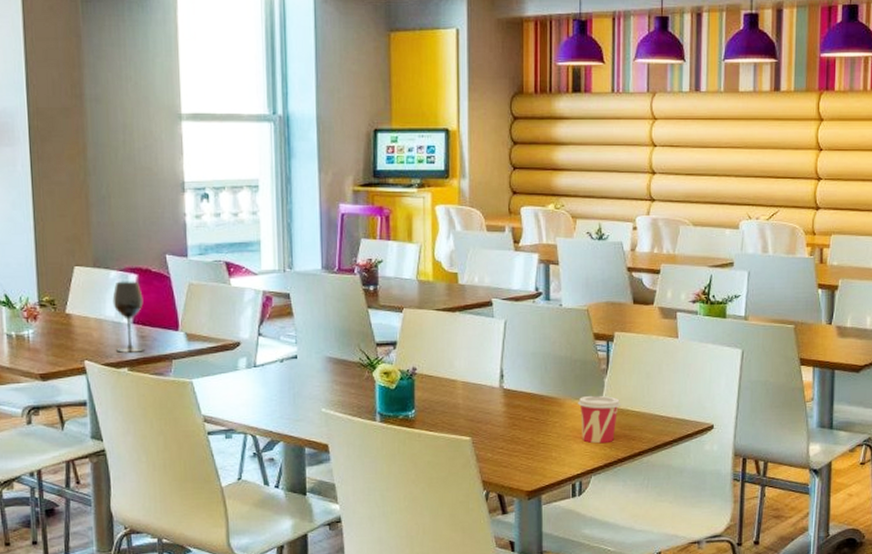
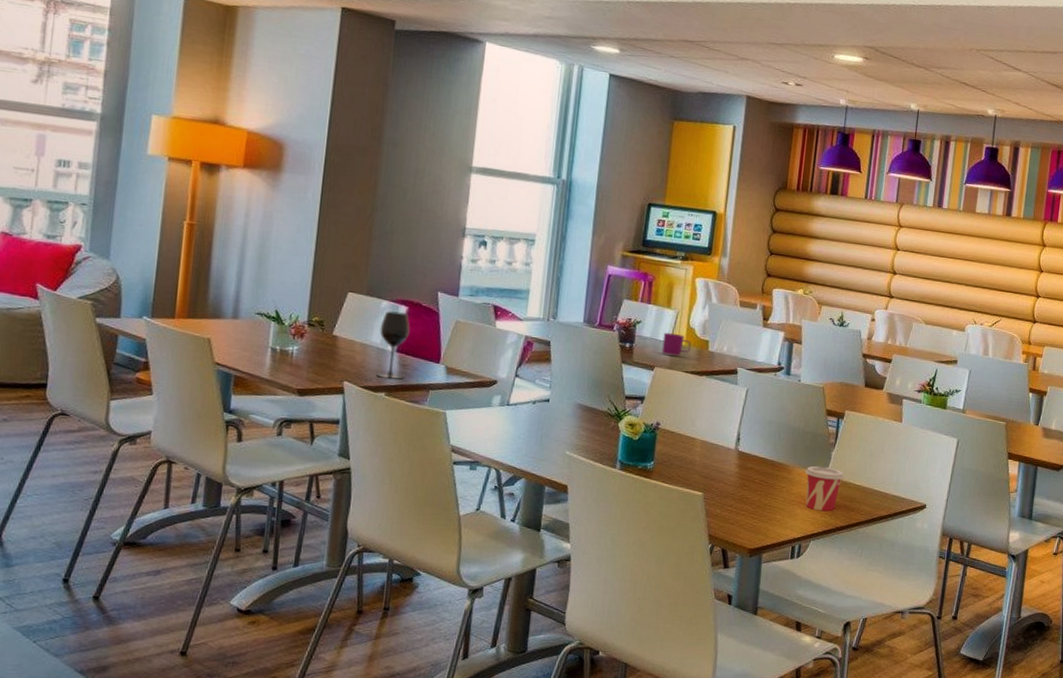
mug: none [408,269,439,295] -> present [661,332,691,357]

